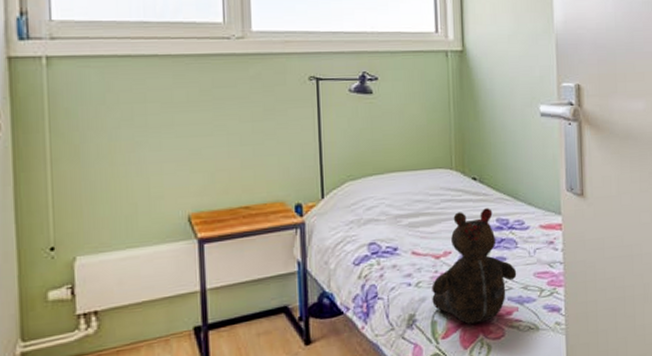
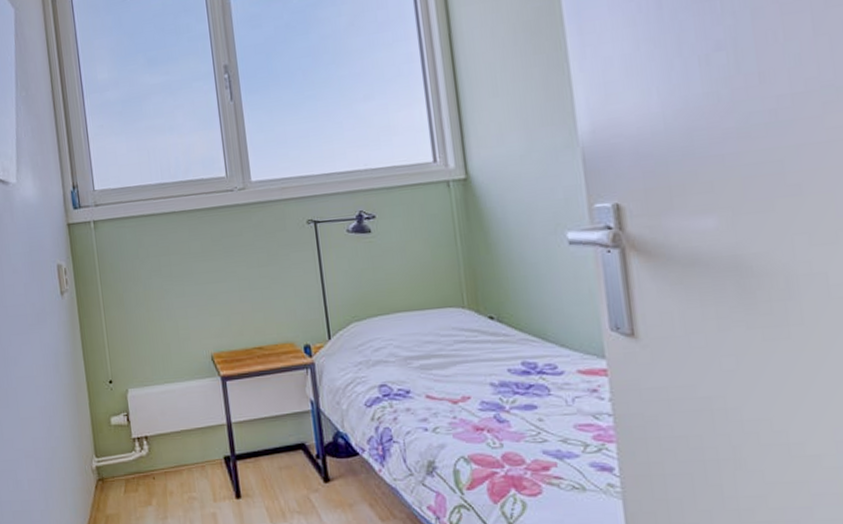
teddy bear: present [431,208,517,325] -> none [450,350,553,477]

